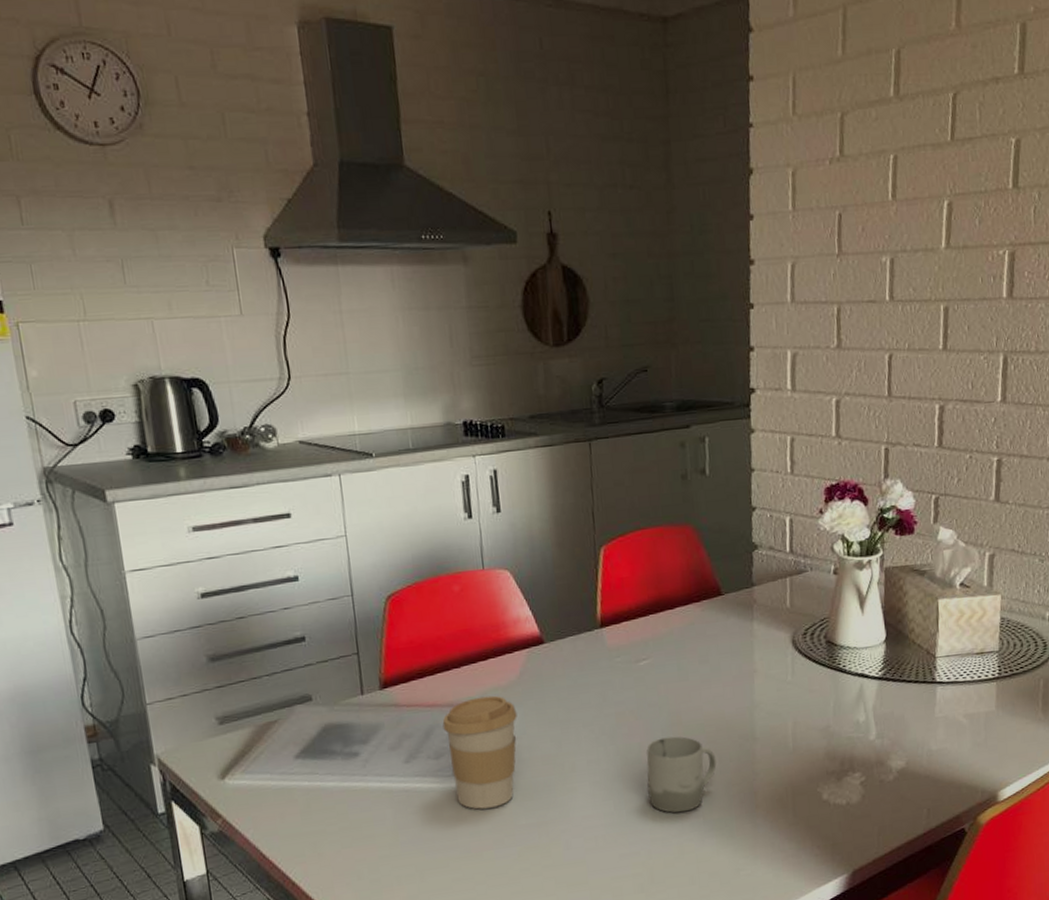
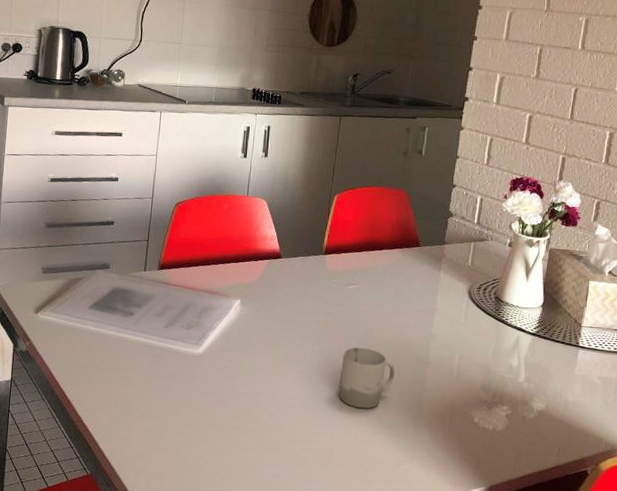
coffee cup: present [442,695,517,810] -> none [197,289,252,375]

